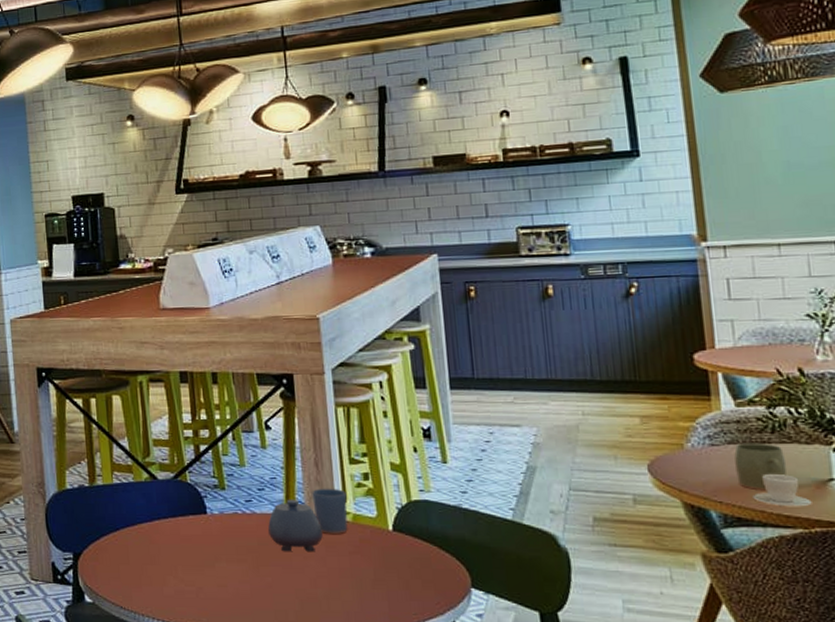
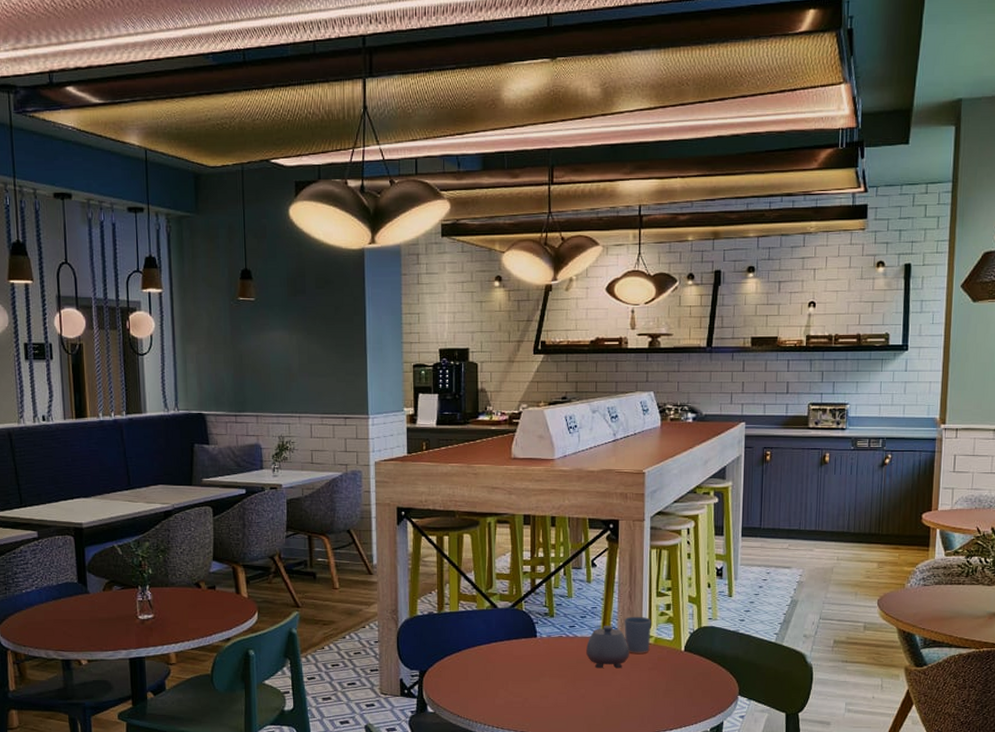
mug: present [734,442,788,491] -> none [937,584,973,621]
teacup: present [752,473,812,507] -> none [946,607,984,633]

